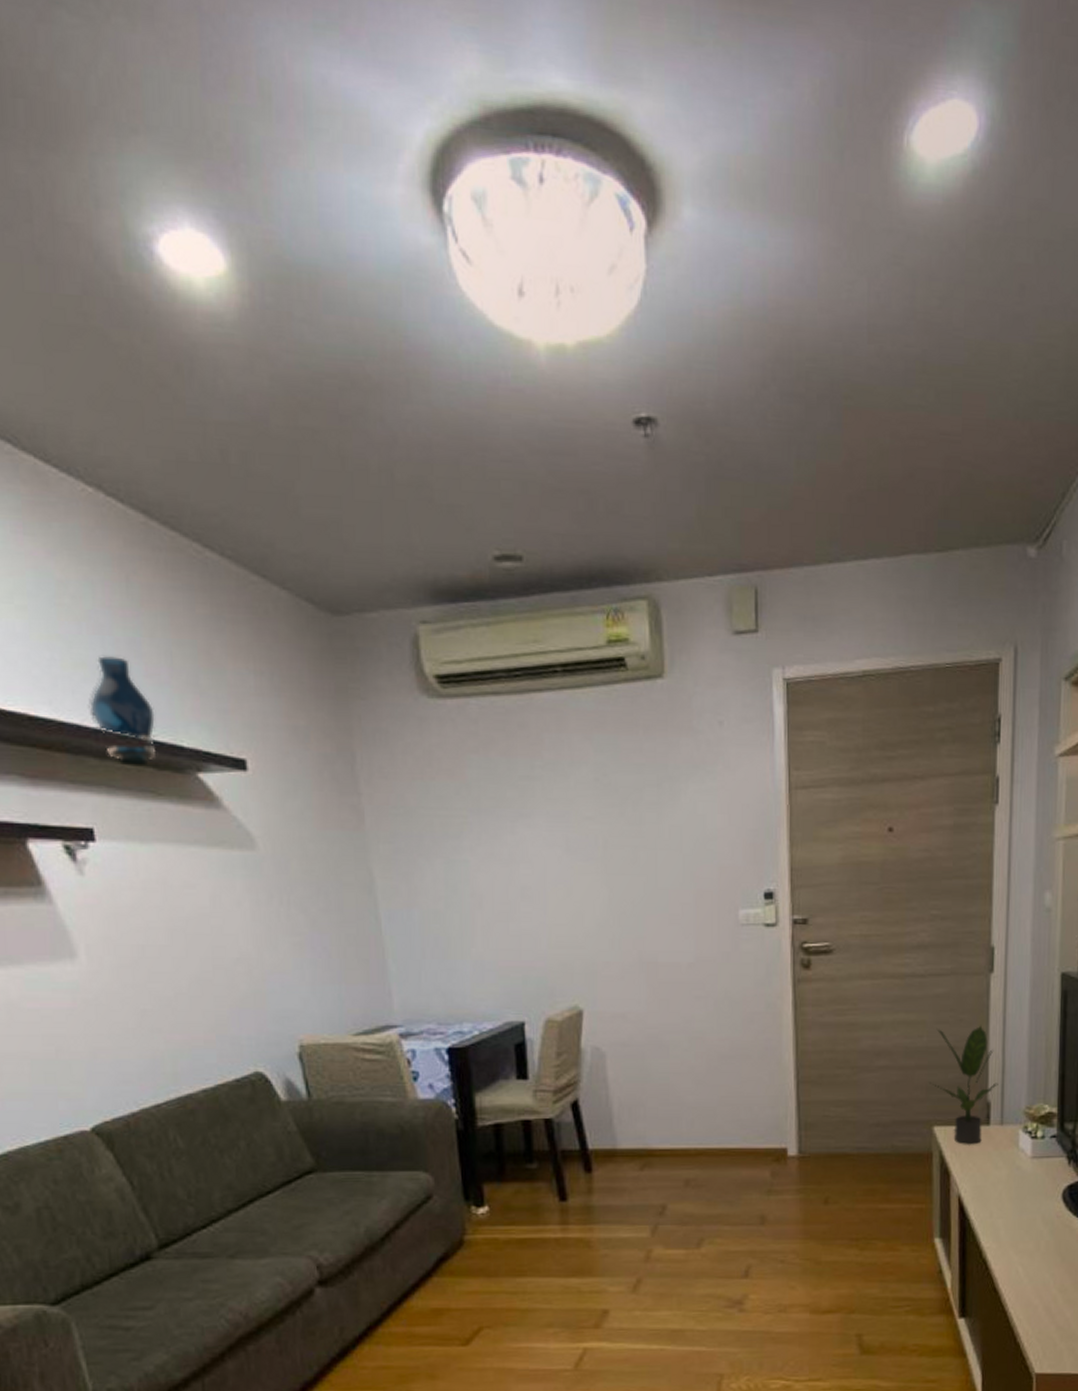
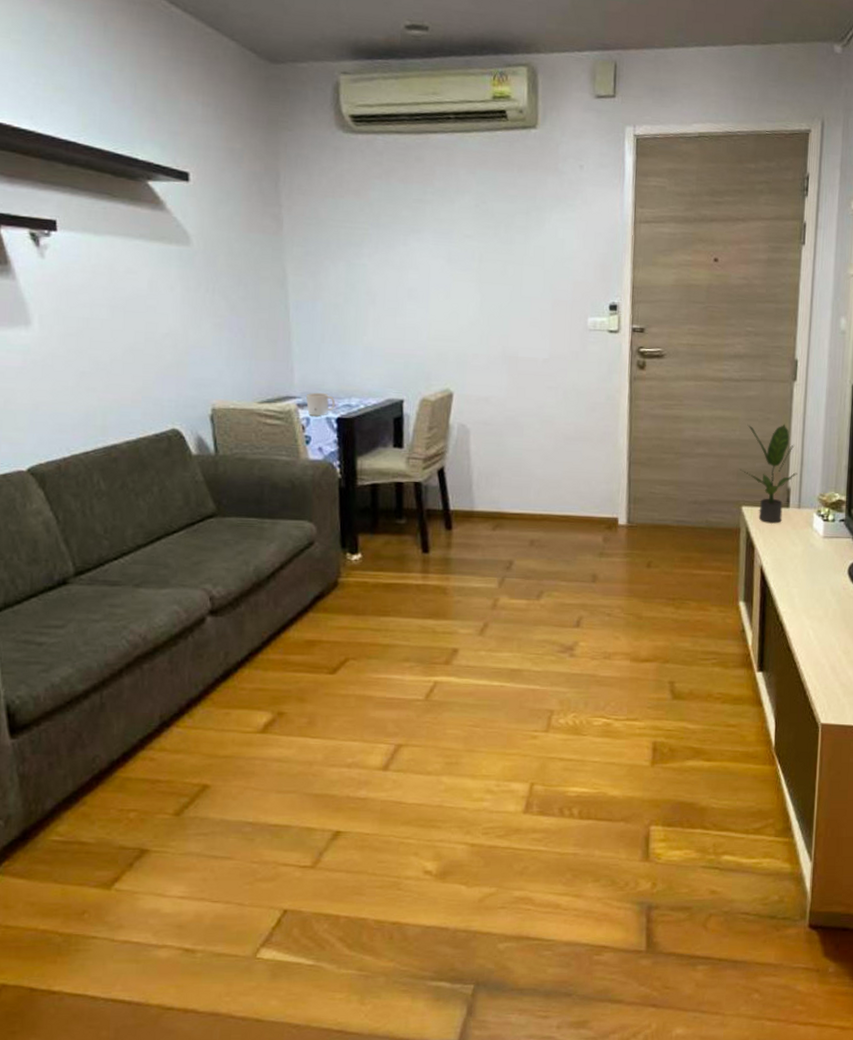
vase: present [90,656,155,767] -> none [64,83,117,174]
mug: none [410,1018,445,1047] -> present [306,392,336,416]

